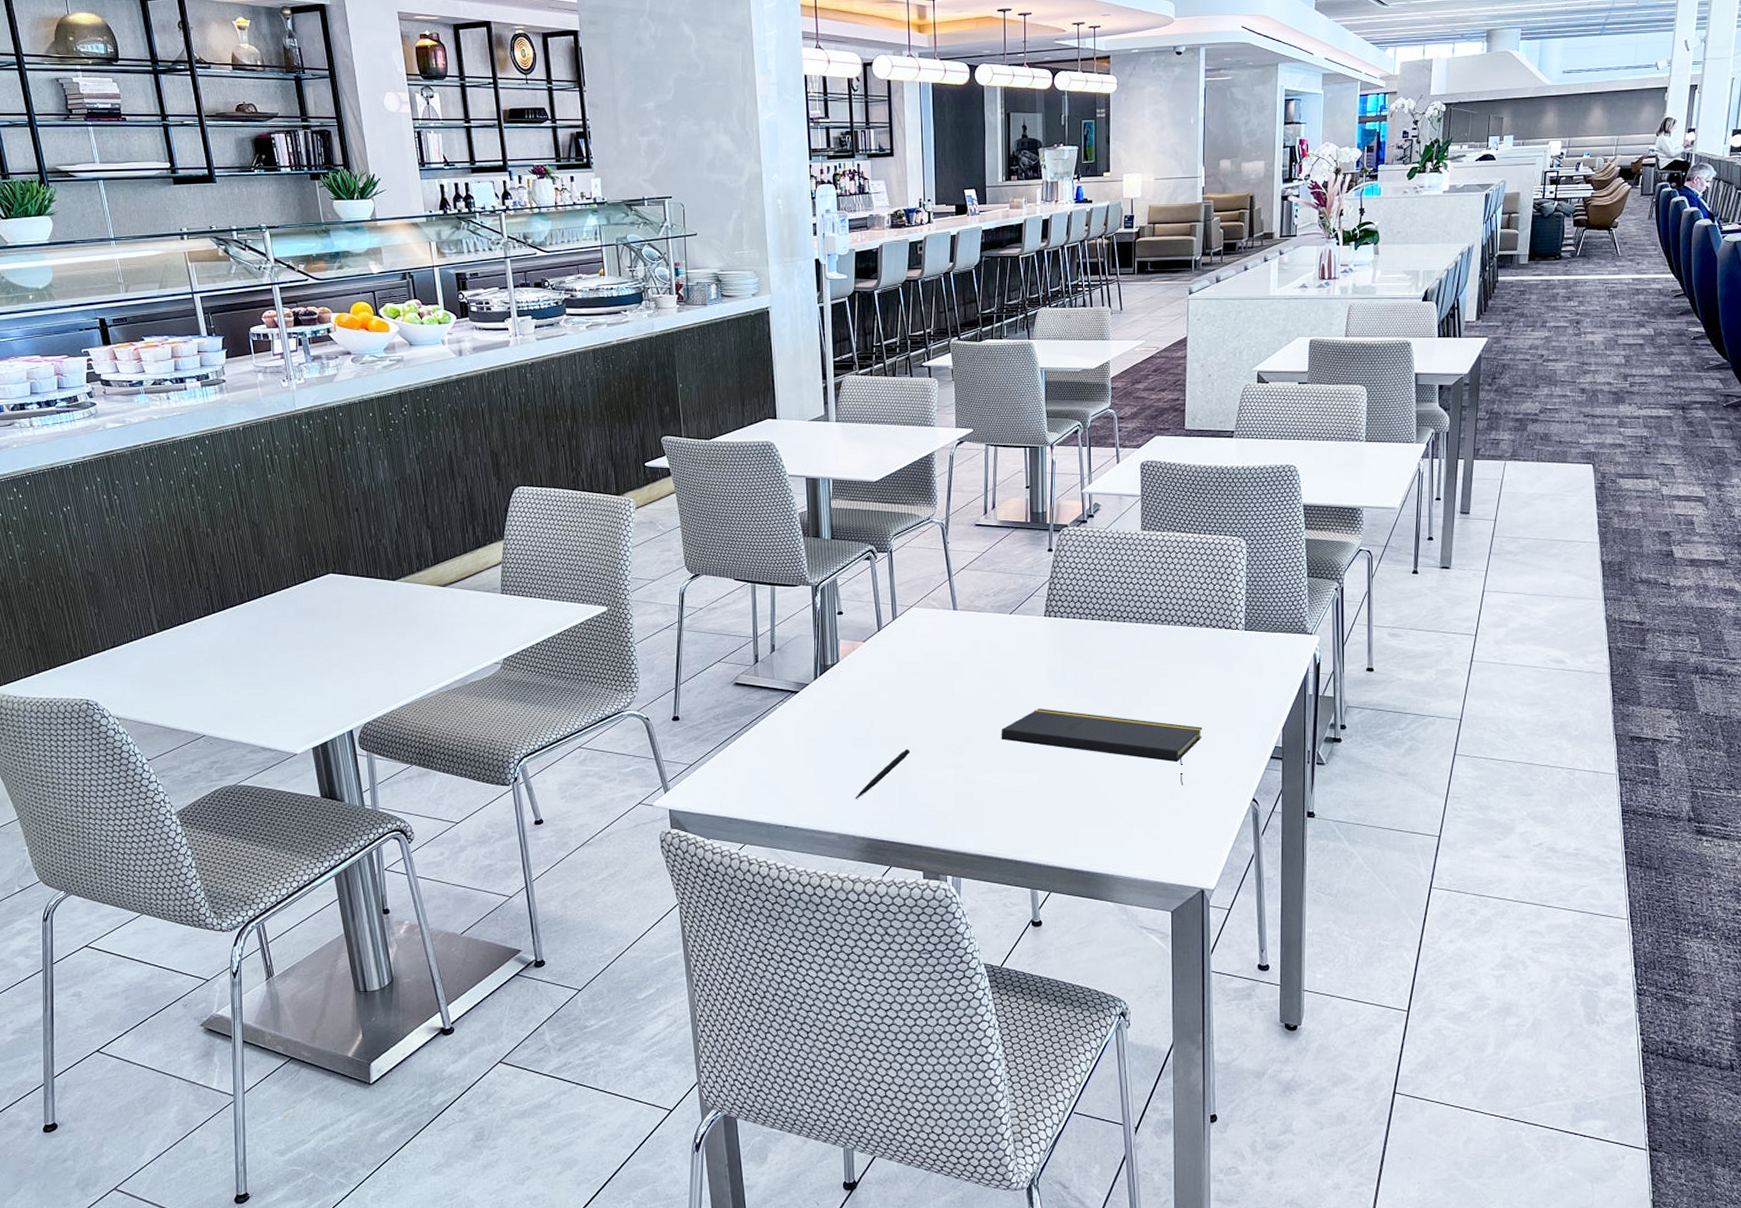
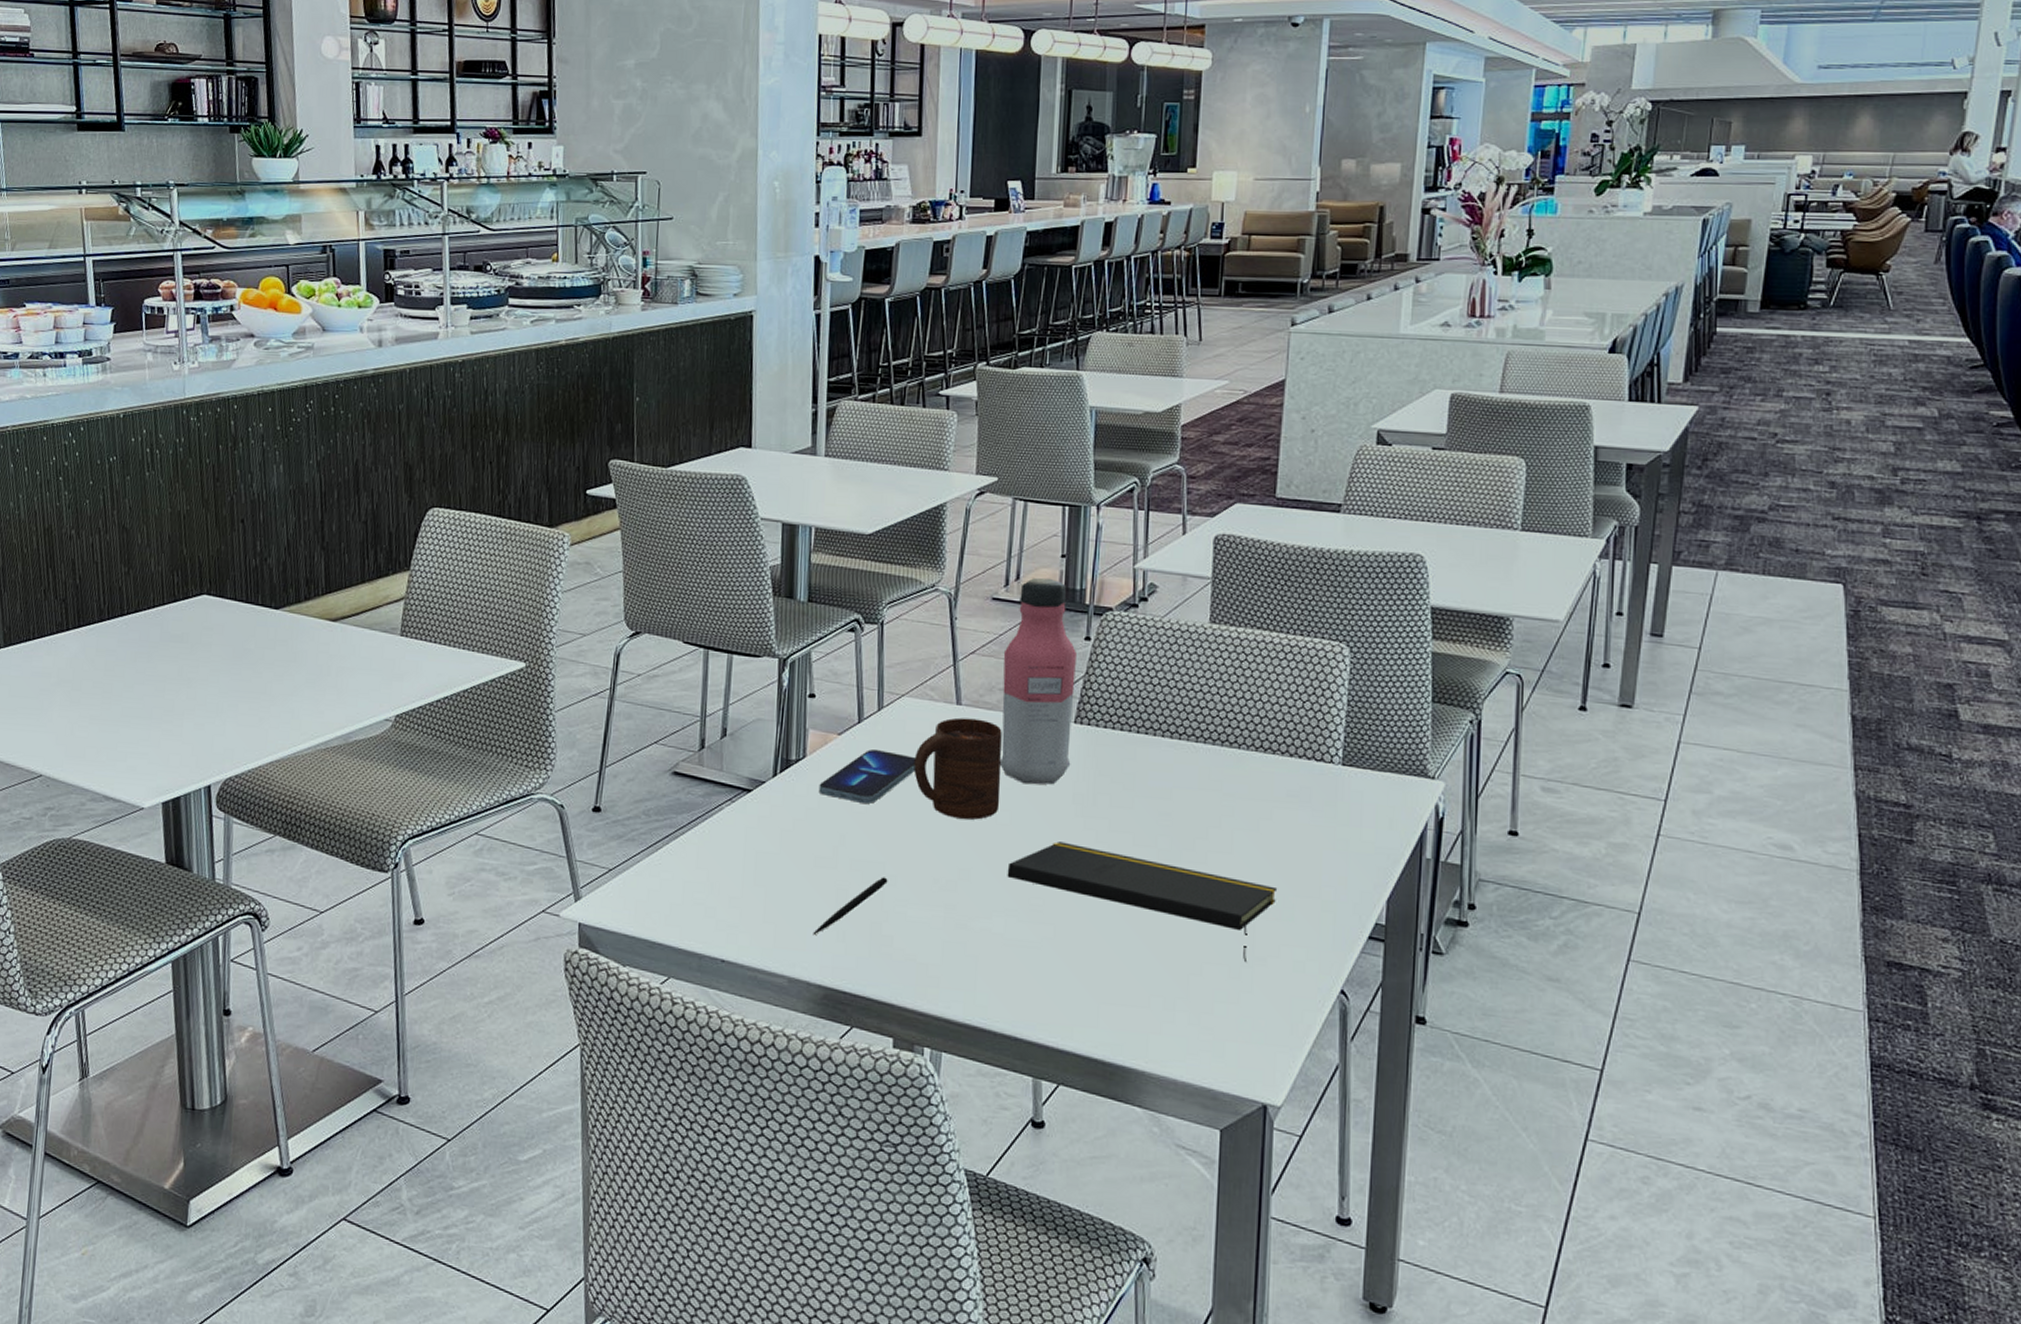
smartphone: none [851,651,925,693] -> present [818,749,916,804]
cup: none [924,620,992,698] -> present [914,717,1002,820]
water bottle: none [986,505,1044,667] -> present [999,577,1076,785]

